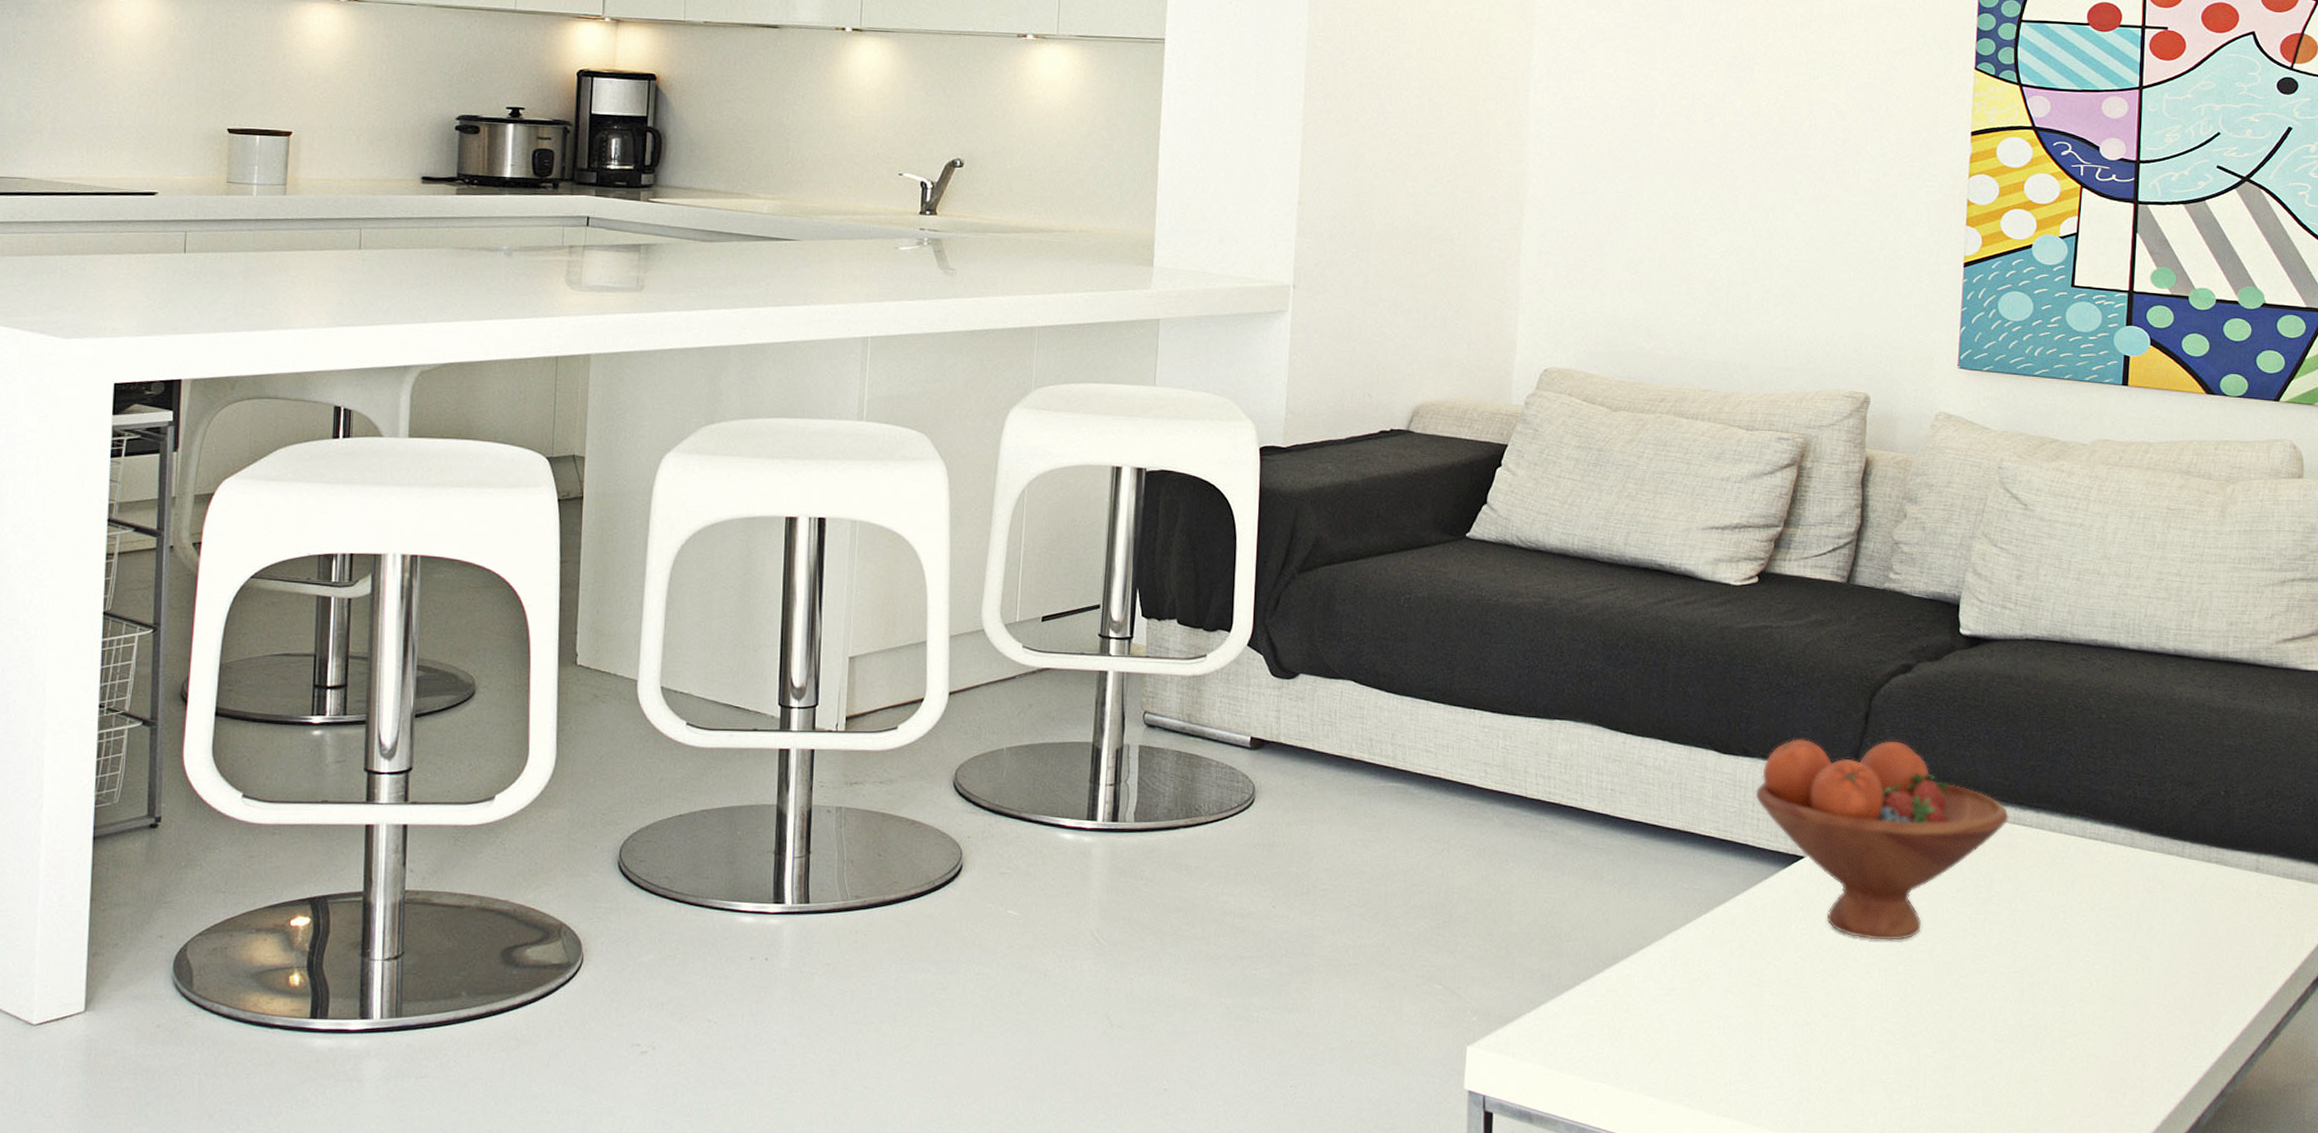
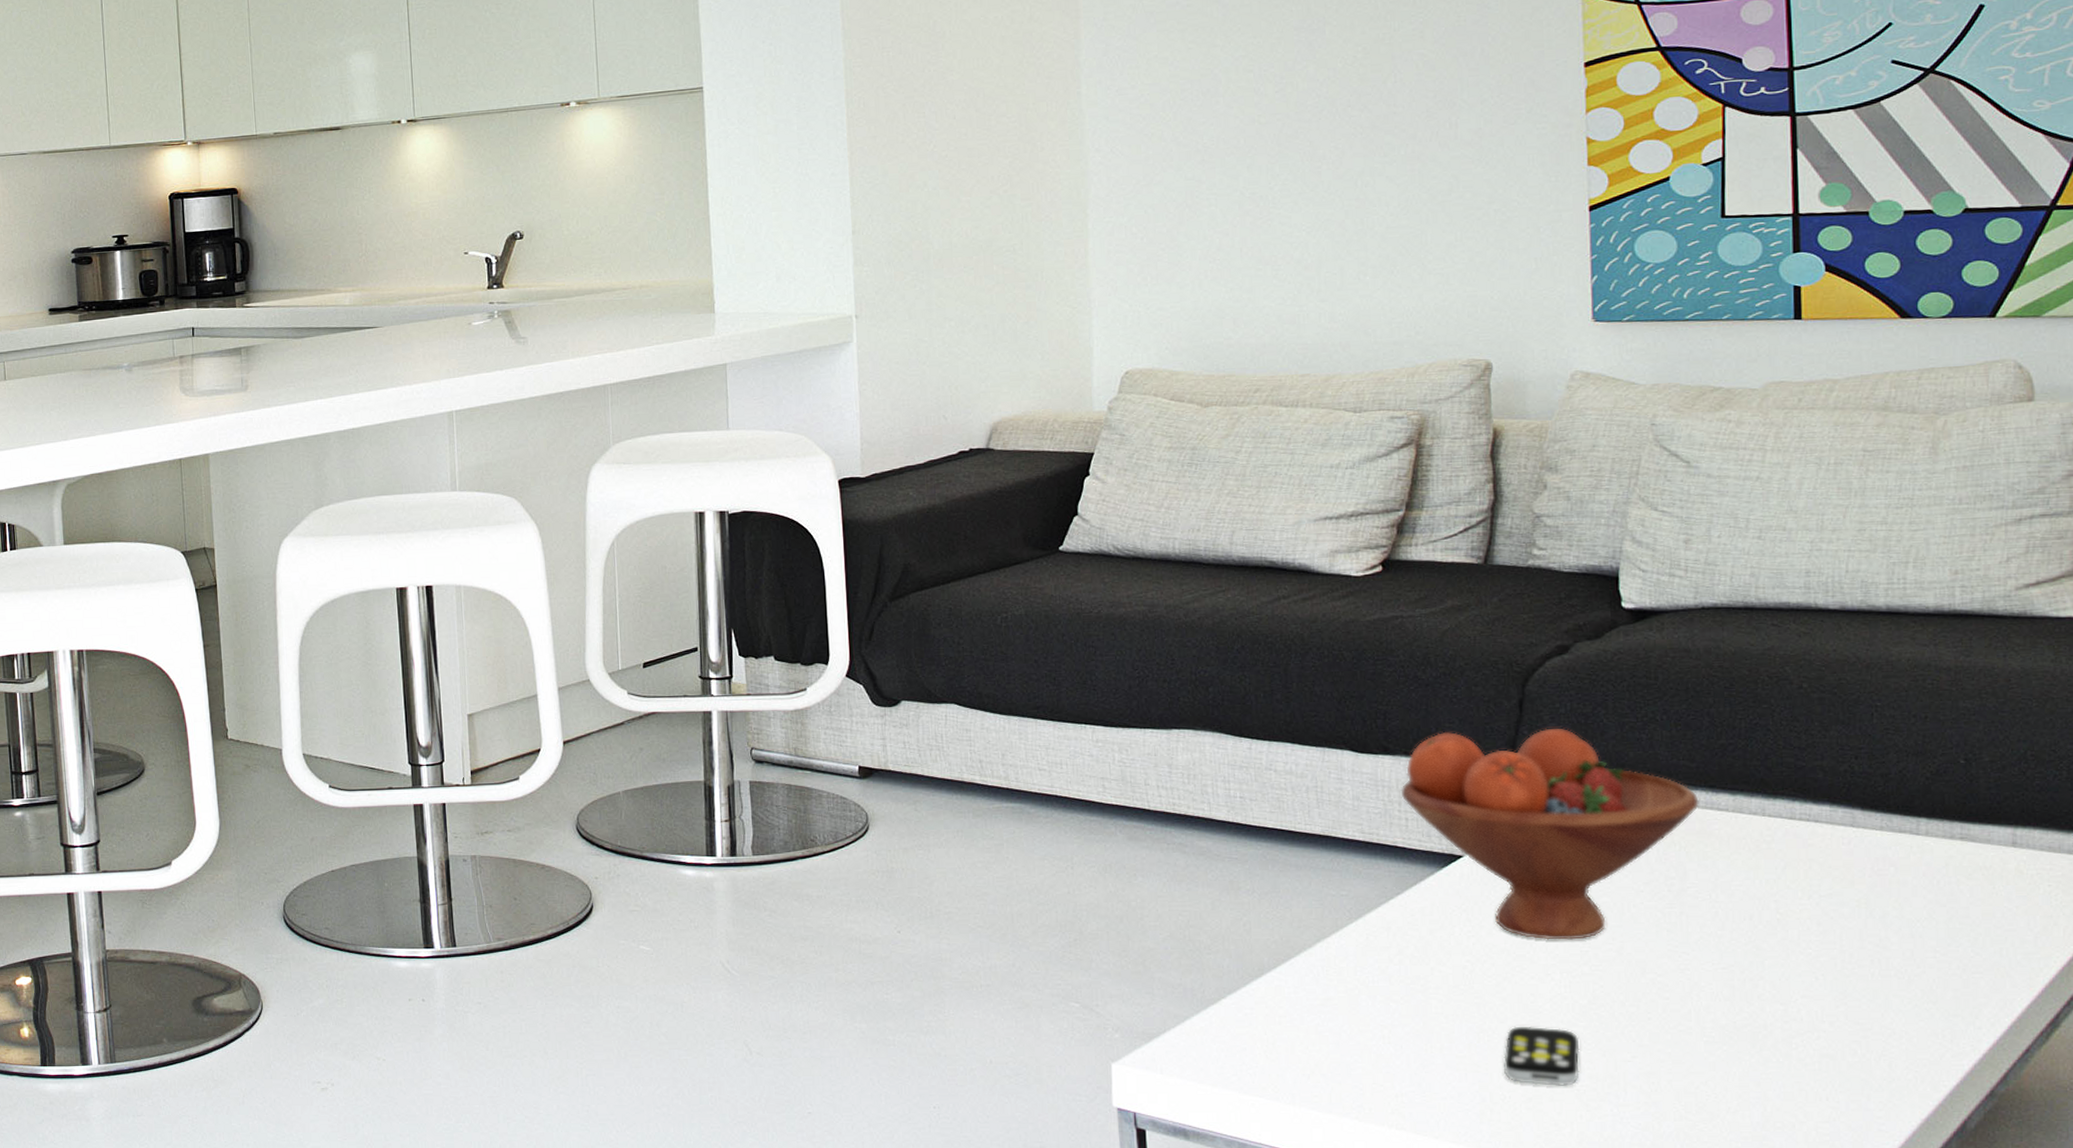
remote control: none [1822,1020,1890,1078] -> present [1504,1026,1580,1086]

